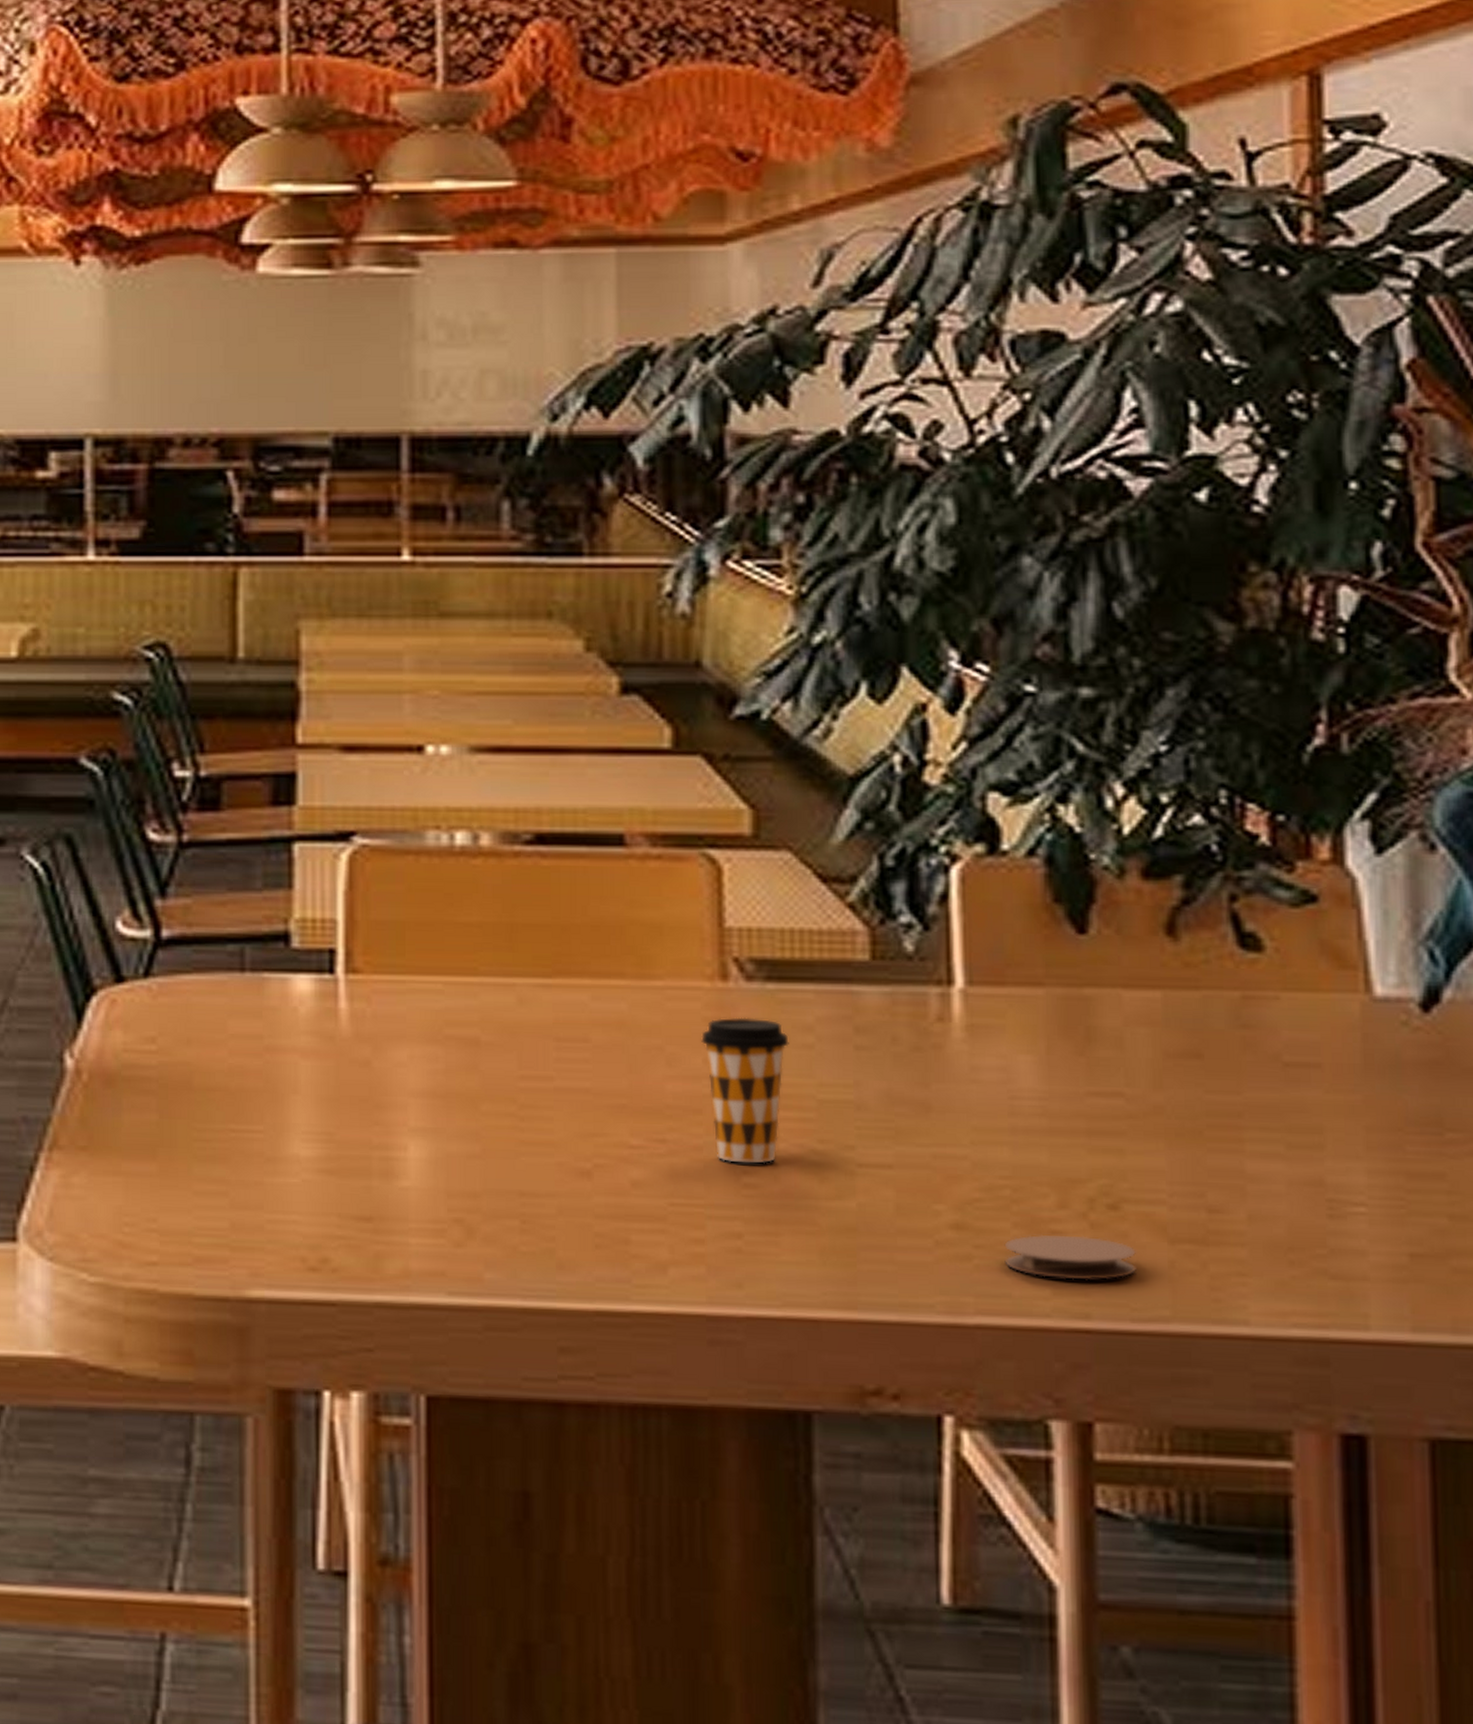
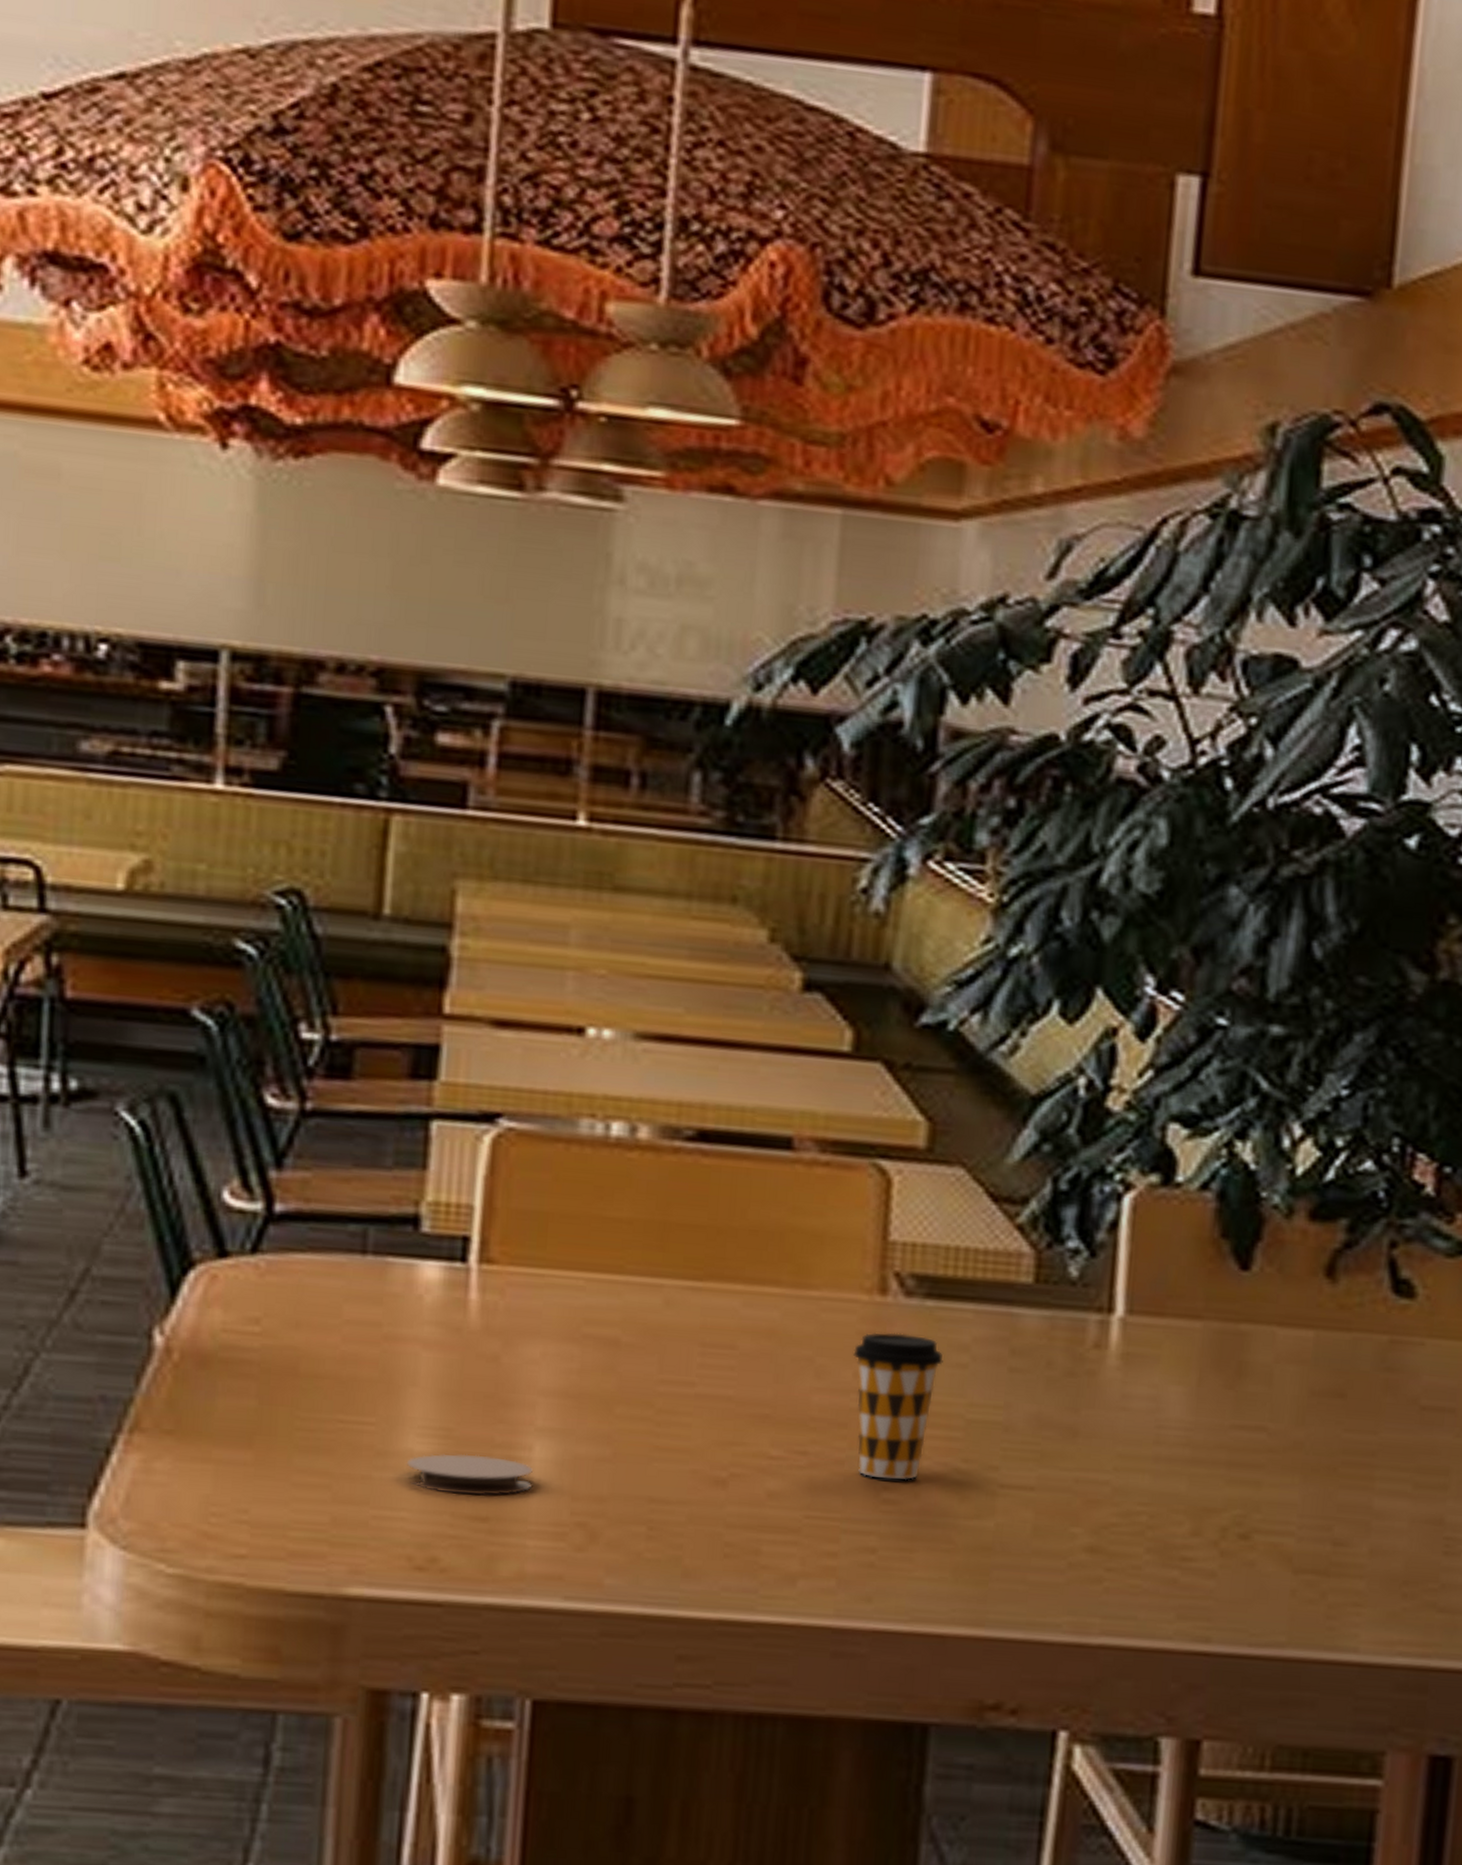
coaster: none [293,1156,410,1196] -> present [406,1453,533,1496]
coaster: present [1004,1234,1136,1281] -> none [1134,1560,1261,1606]

